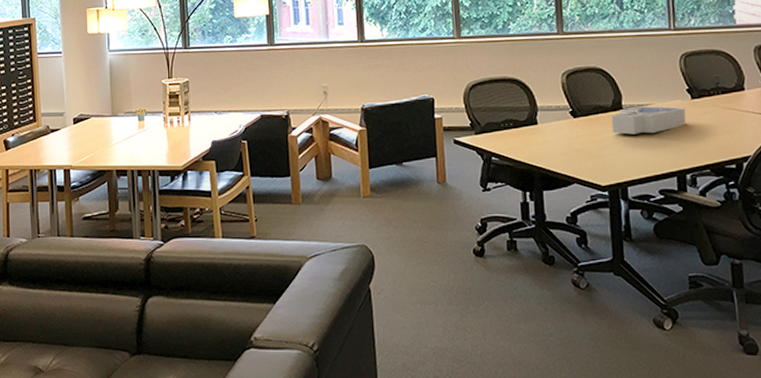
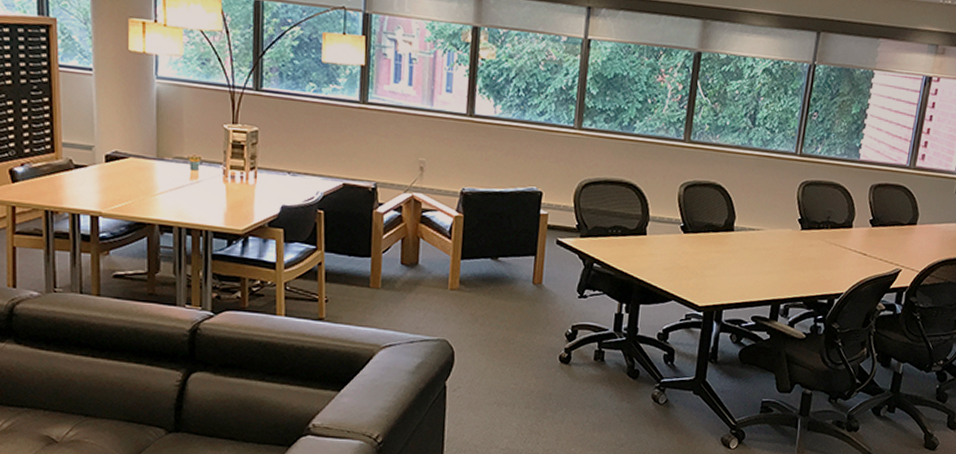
desk organizer: present [611,106,686,135] -> none [719,230,793,260]

